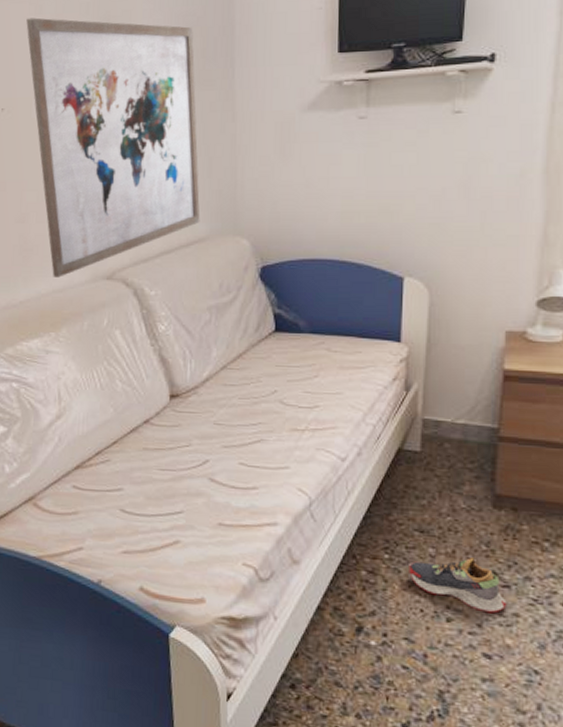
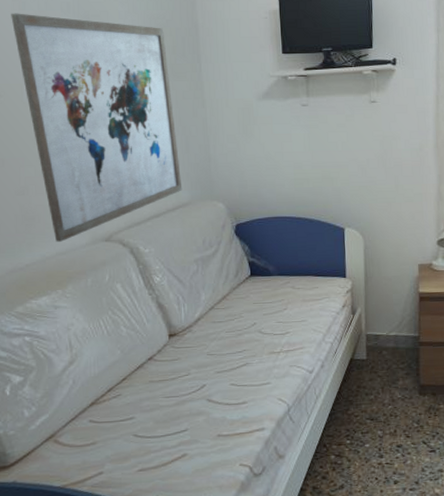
shoe: present [409,557,507,614] -> none [365,434,434,473]

